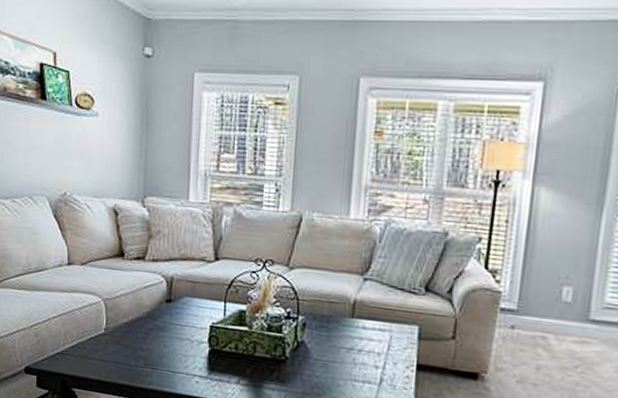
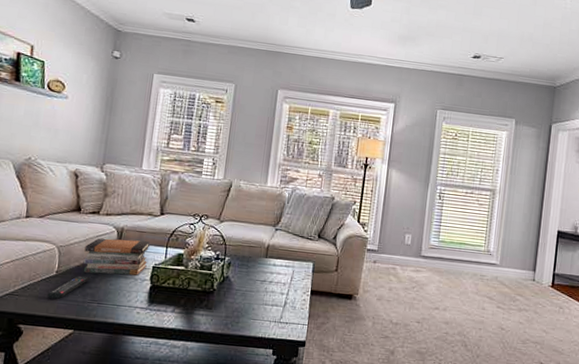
remote control: none [98,335,142,362] -> present [47,276,91,300]
book stack: none [132,290,205,336] -> present [84,238,150,276]

